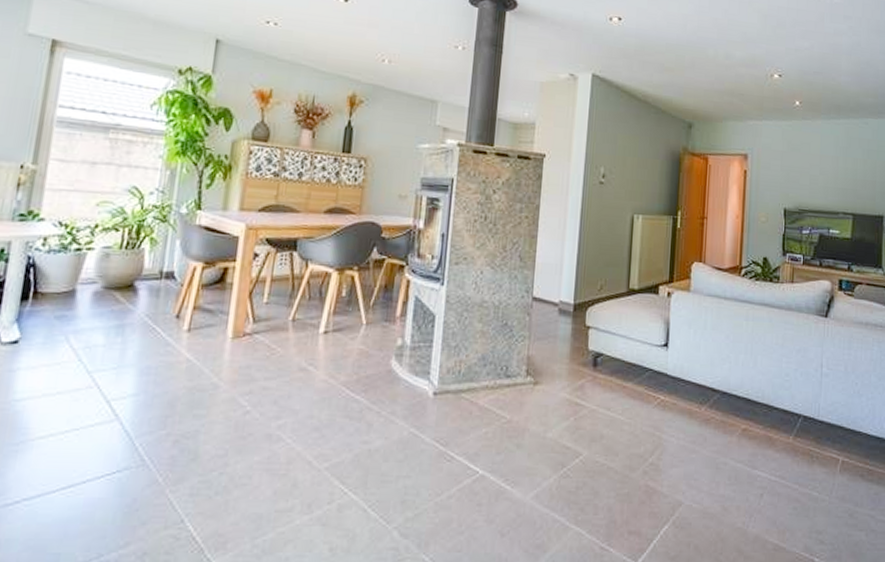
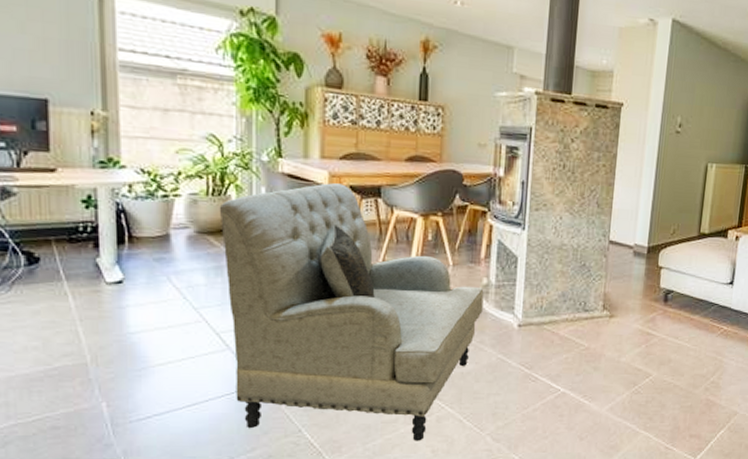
armchair: none [116,235,398,536] -> present [219,183,484,441]

